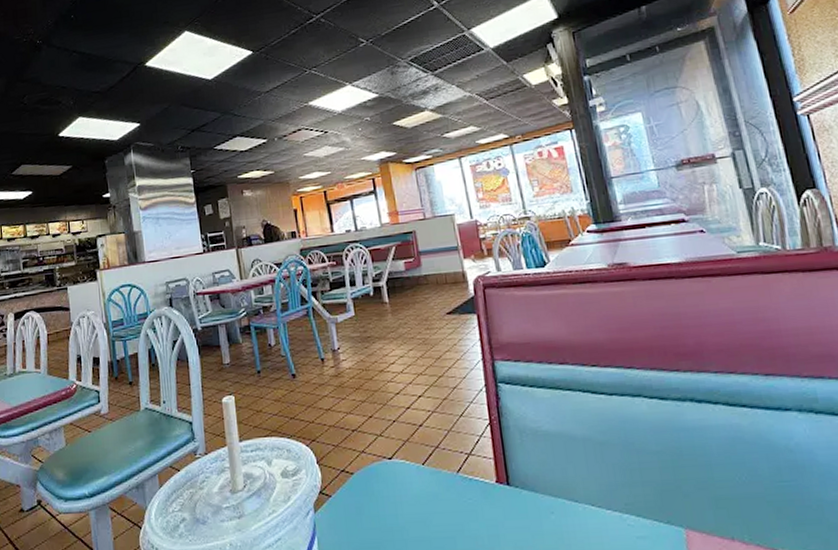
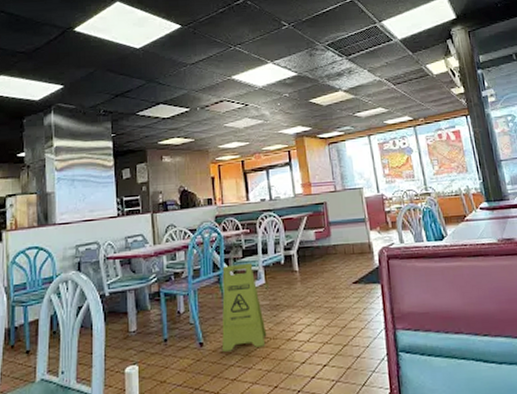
warning sign: none [310,295,359,383] -> present [222,262,267,352]

